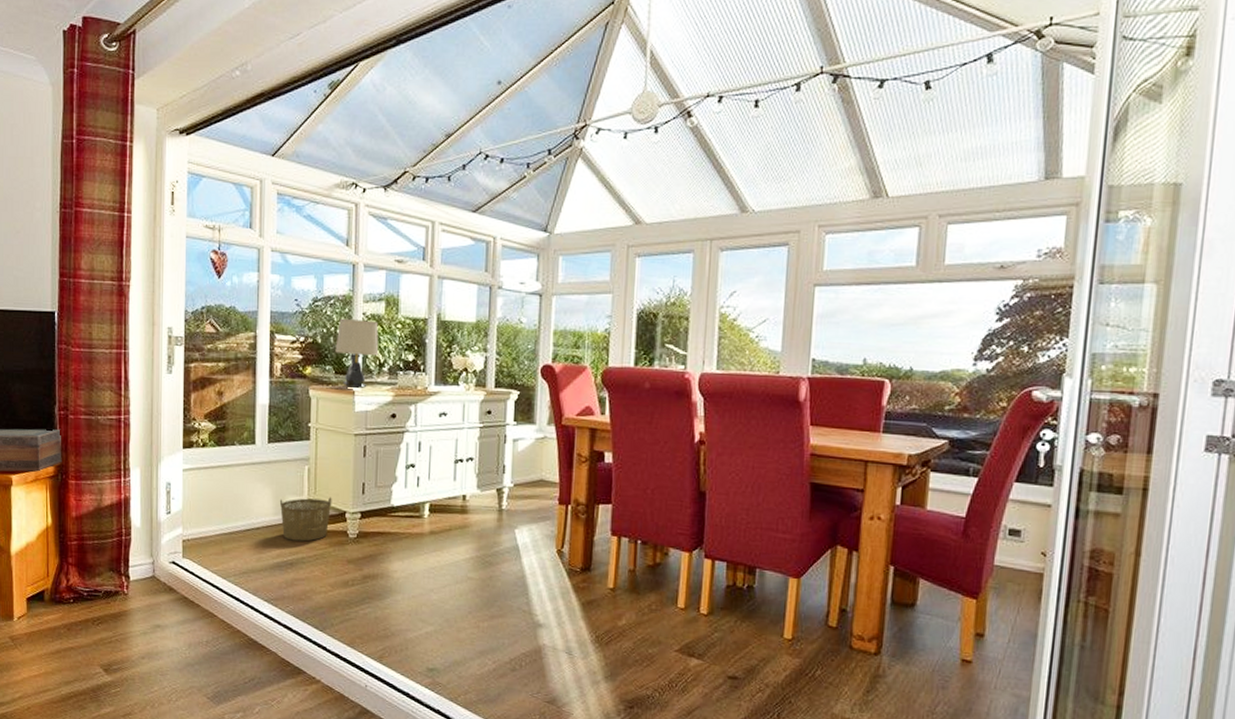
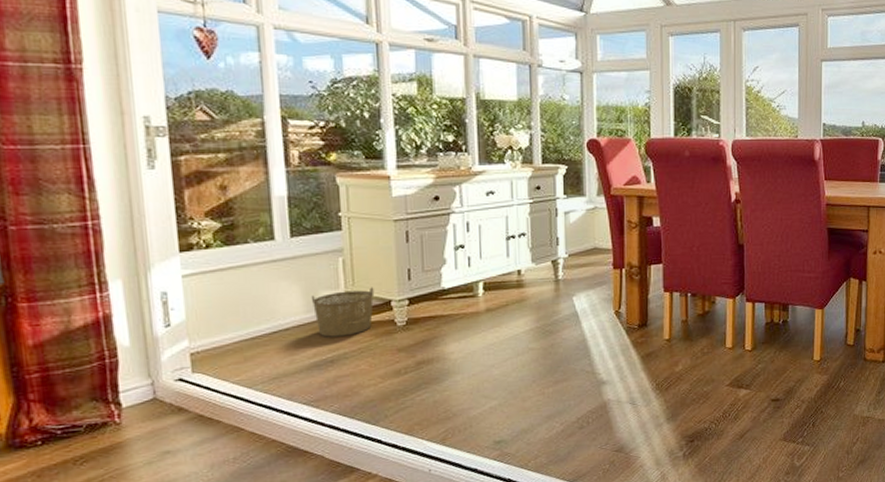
table lamp: present [335,318,379,388] -> none [363,100,415,172]

